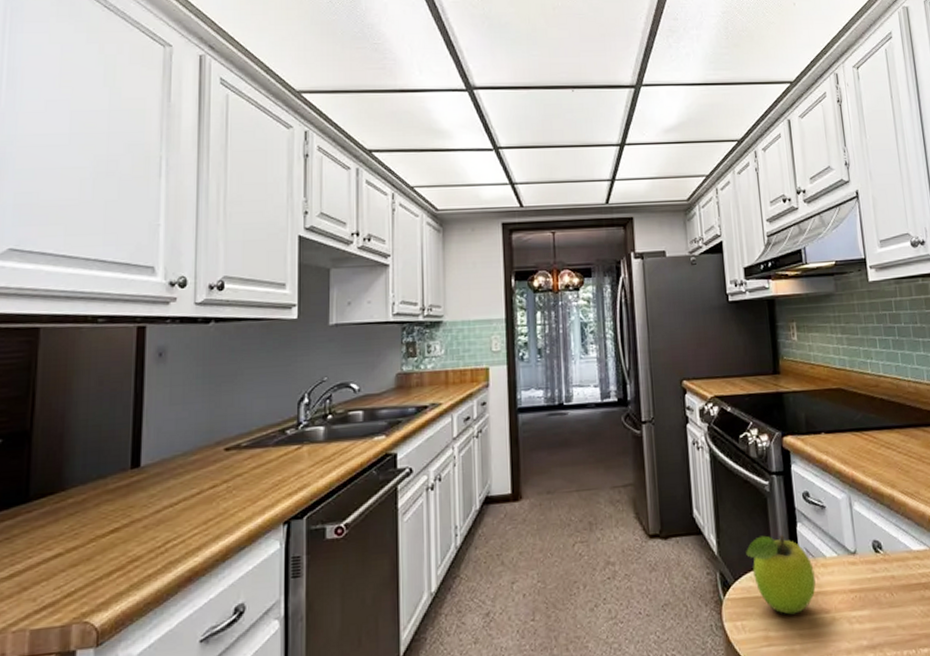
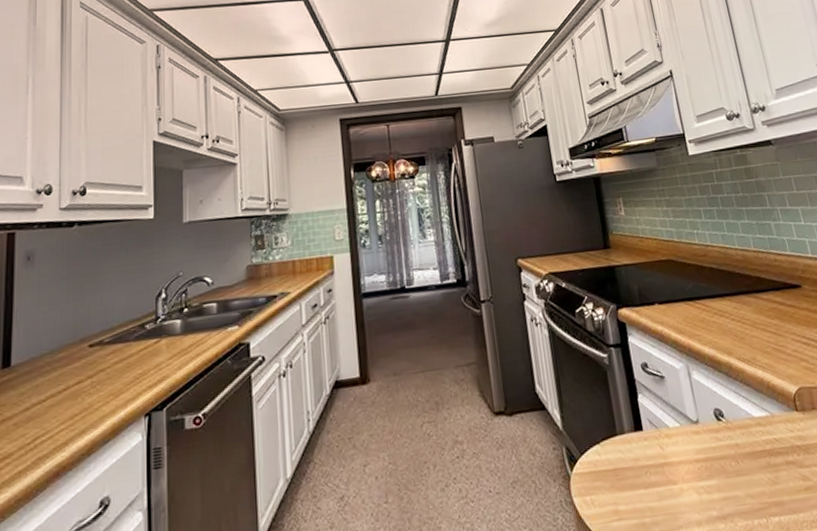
fruit: present [746,535,816,615] -> none [590,407,662,488]

